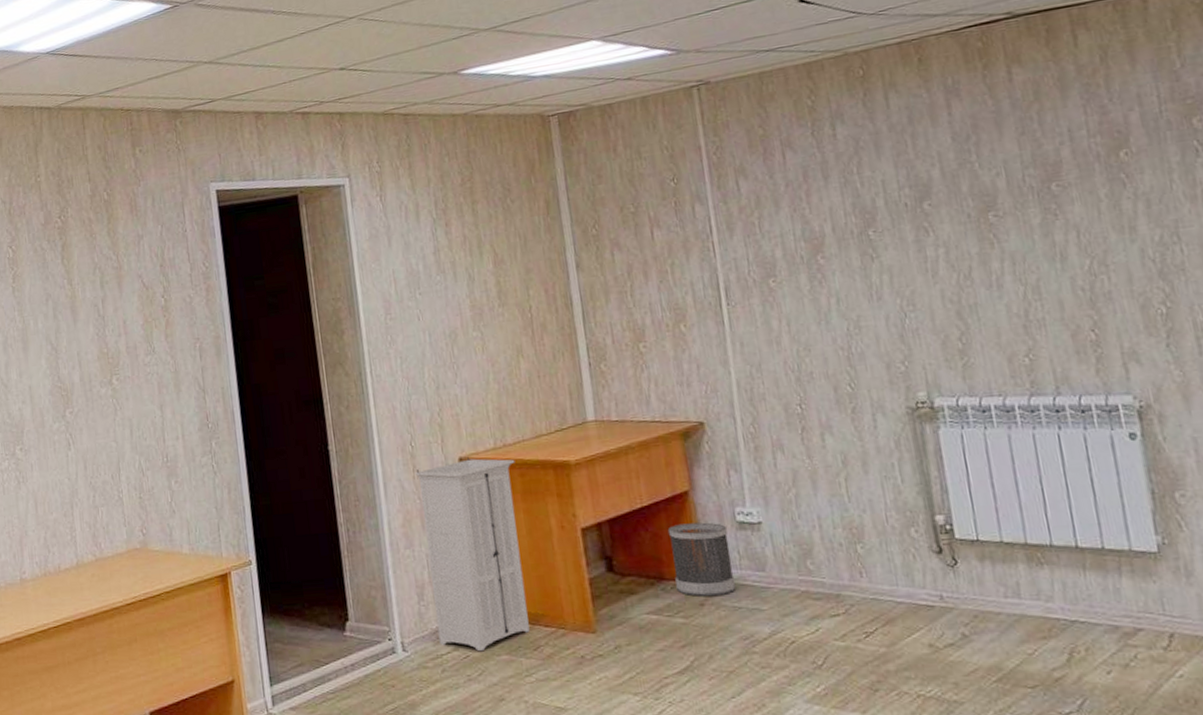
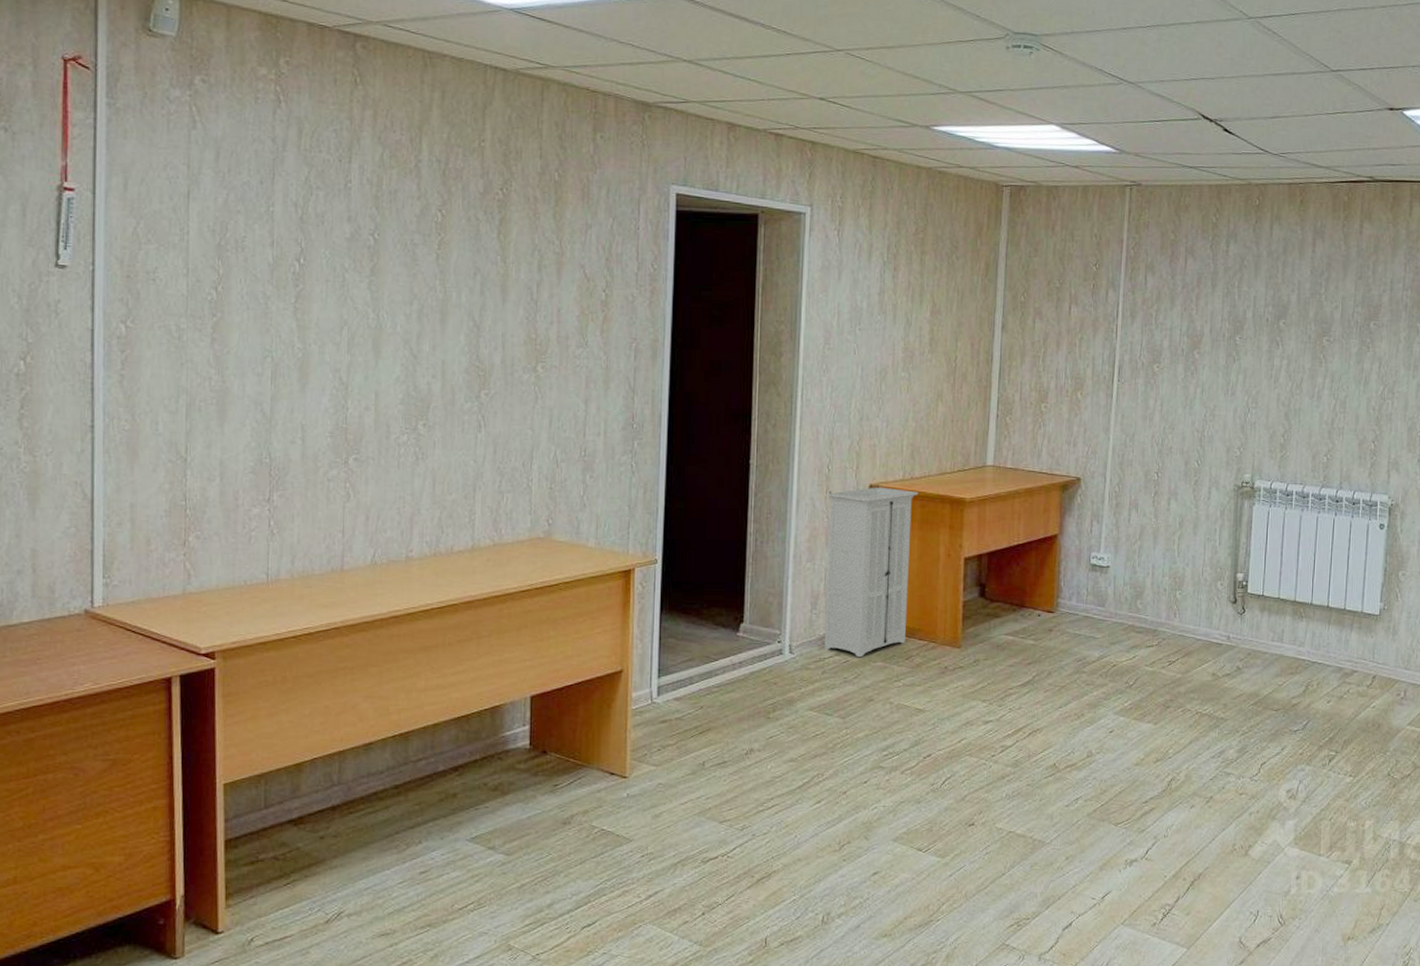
wastebasket: present [667,522,737,596] -> none [1033,562,1083,623]

